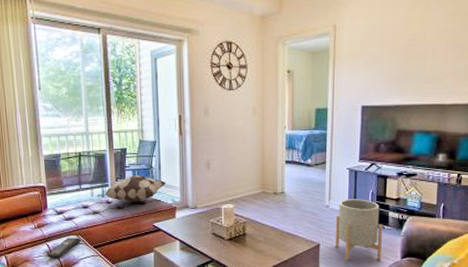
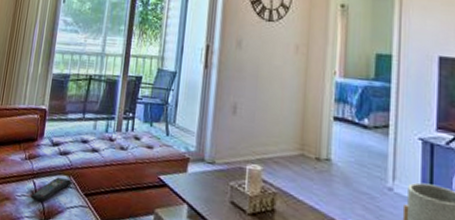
decorative pillow: present [96,174,166,202] -> none [99,110,182,145]

